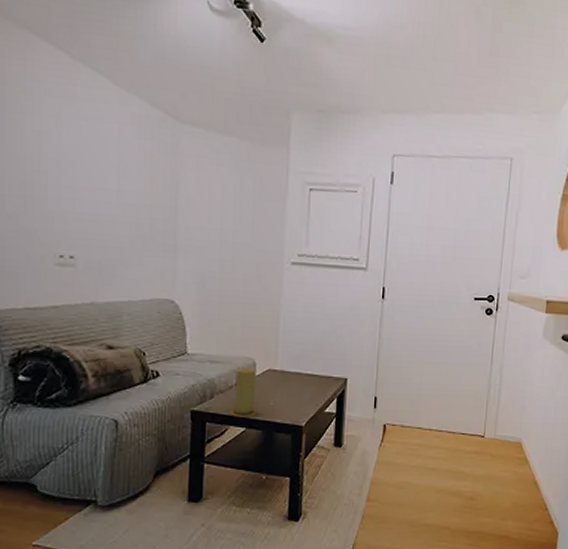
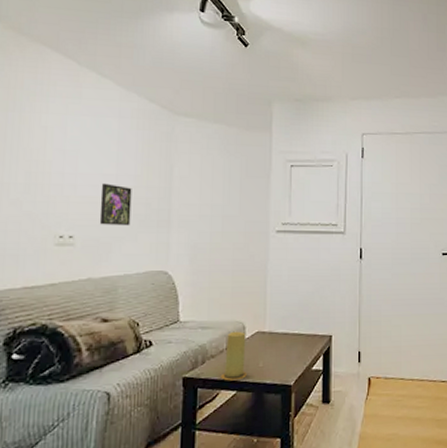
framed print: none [101,199,135,249] -> present [99,183,132,226]

